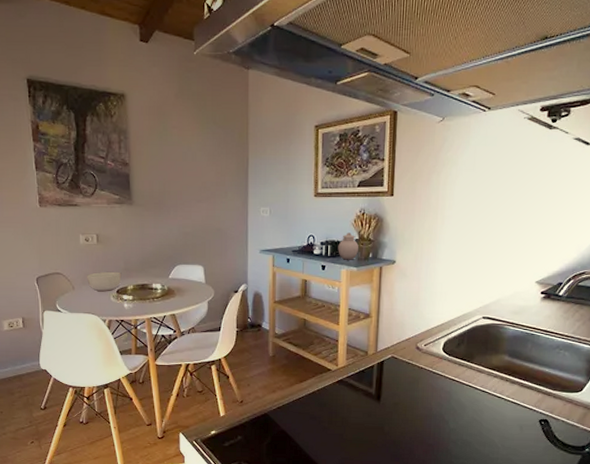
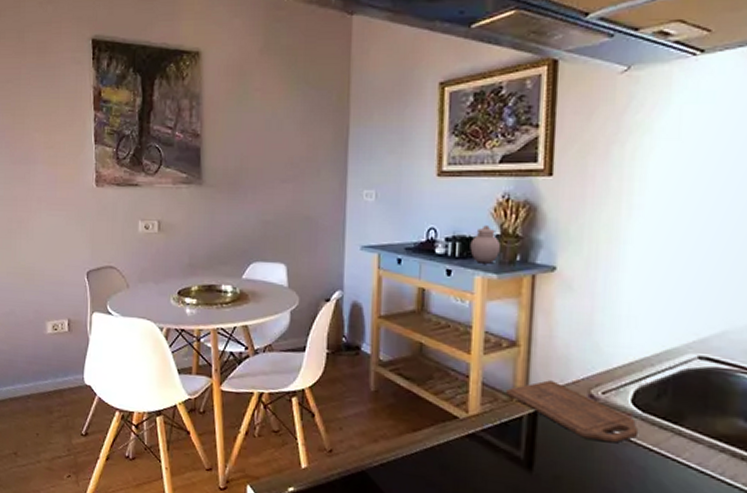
bowl: present [87,271,122,292] -> none [144,267,185,293]
cutting board: none [363,339,446,378] -> present [506,380,637,443]

